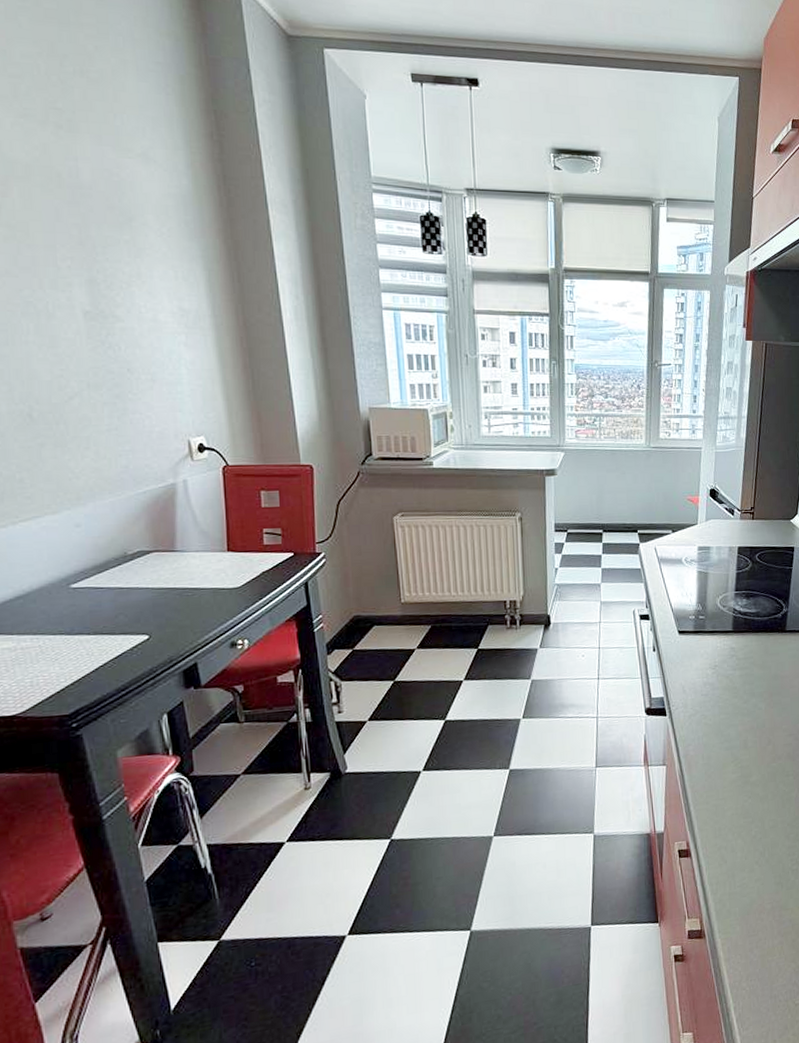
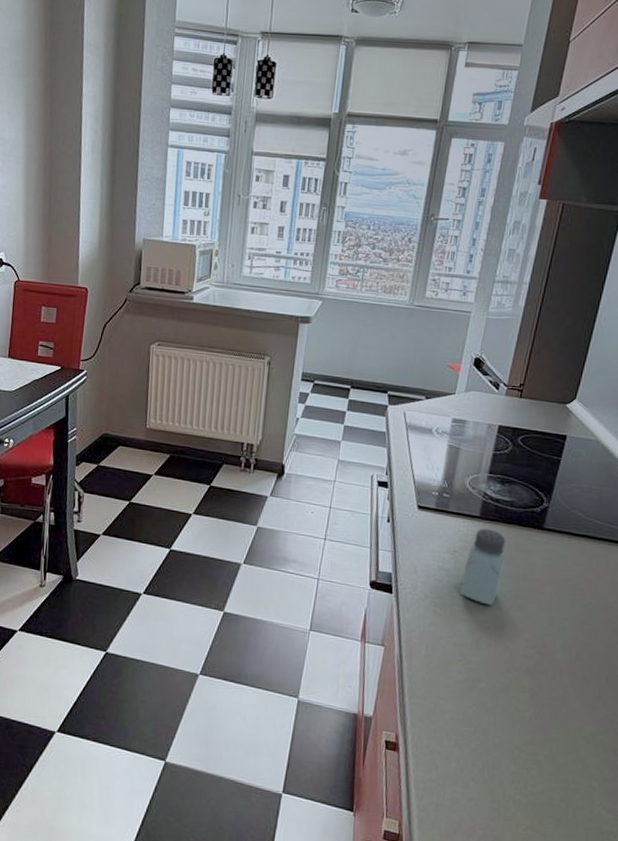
saltshaker: none [724,640,758,708] -> present [459,528,506,606]

